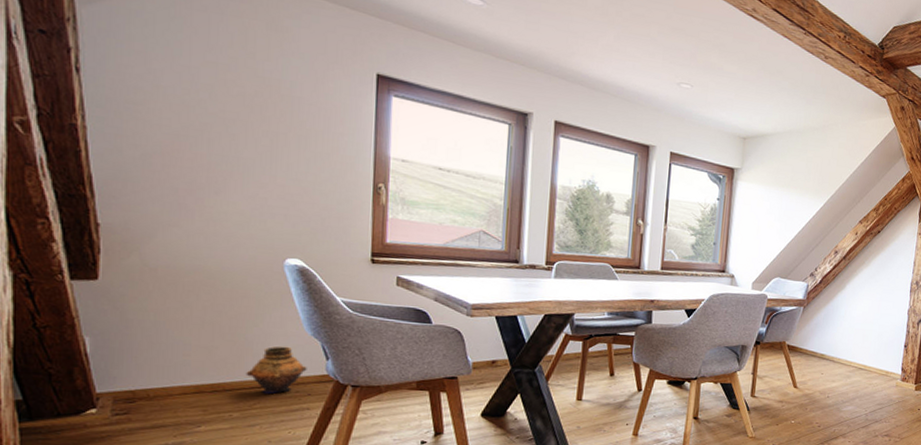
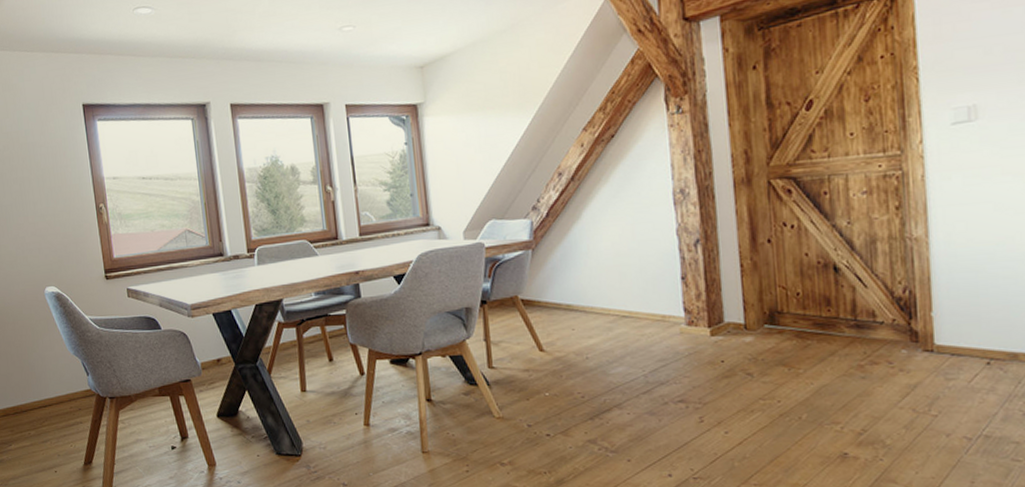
vase: present [246,346,307,395] -> none [33,366,75,412]

